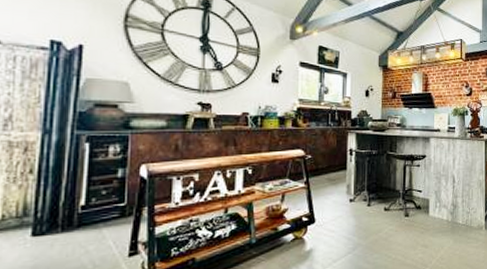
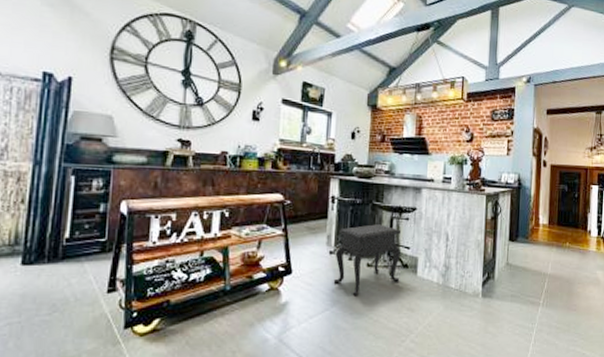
side table: none [354,172,414,239] -> present [333,224,400,296]

